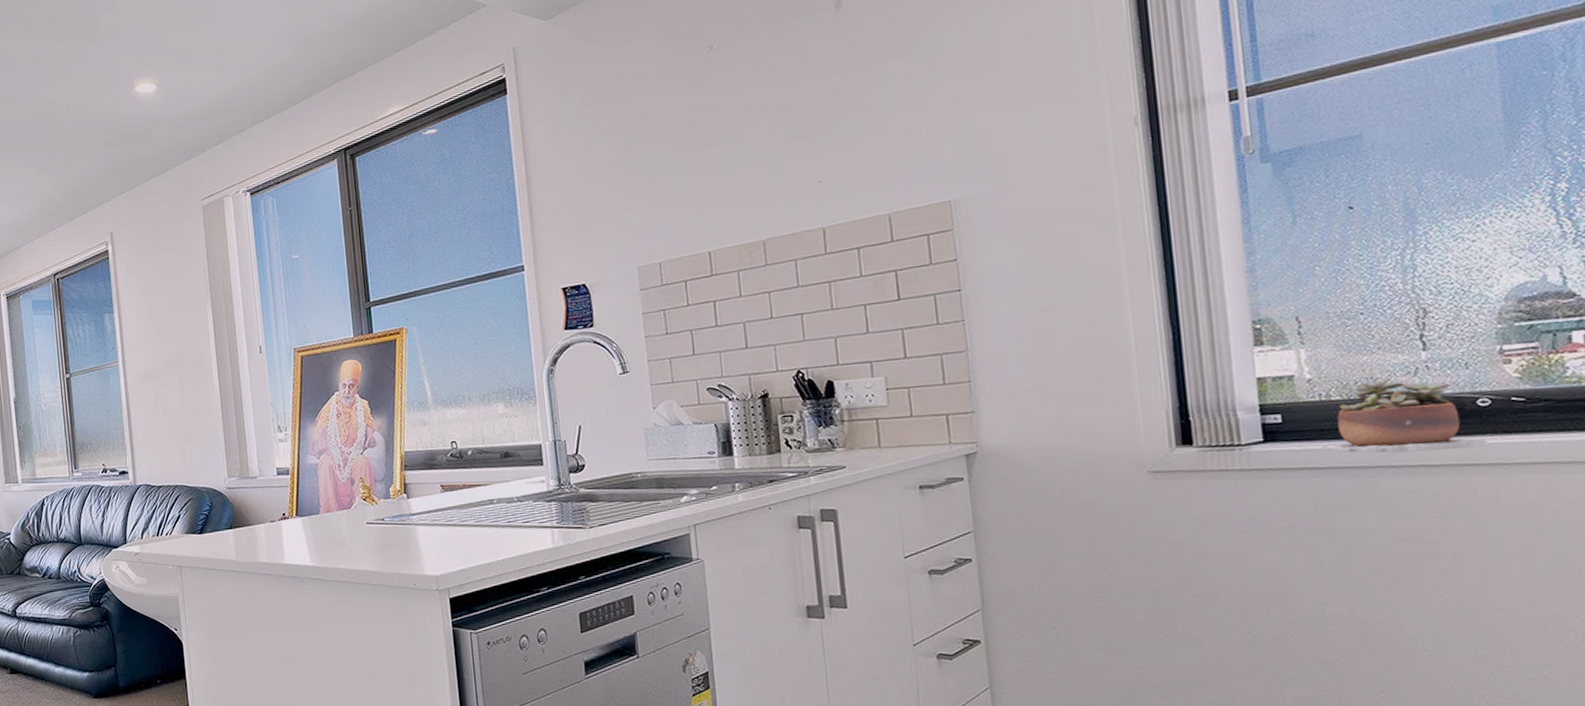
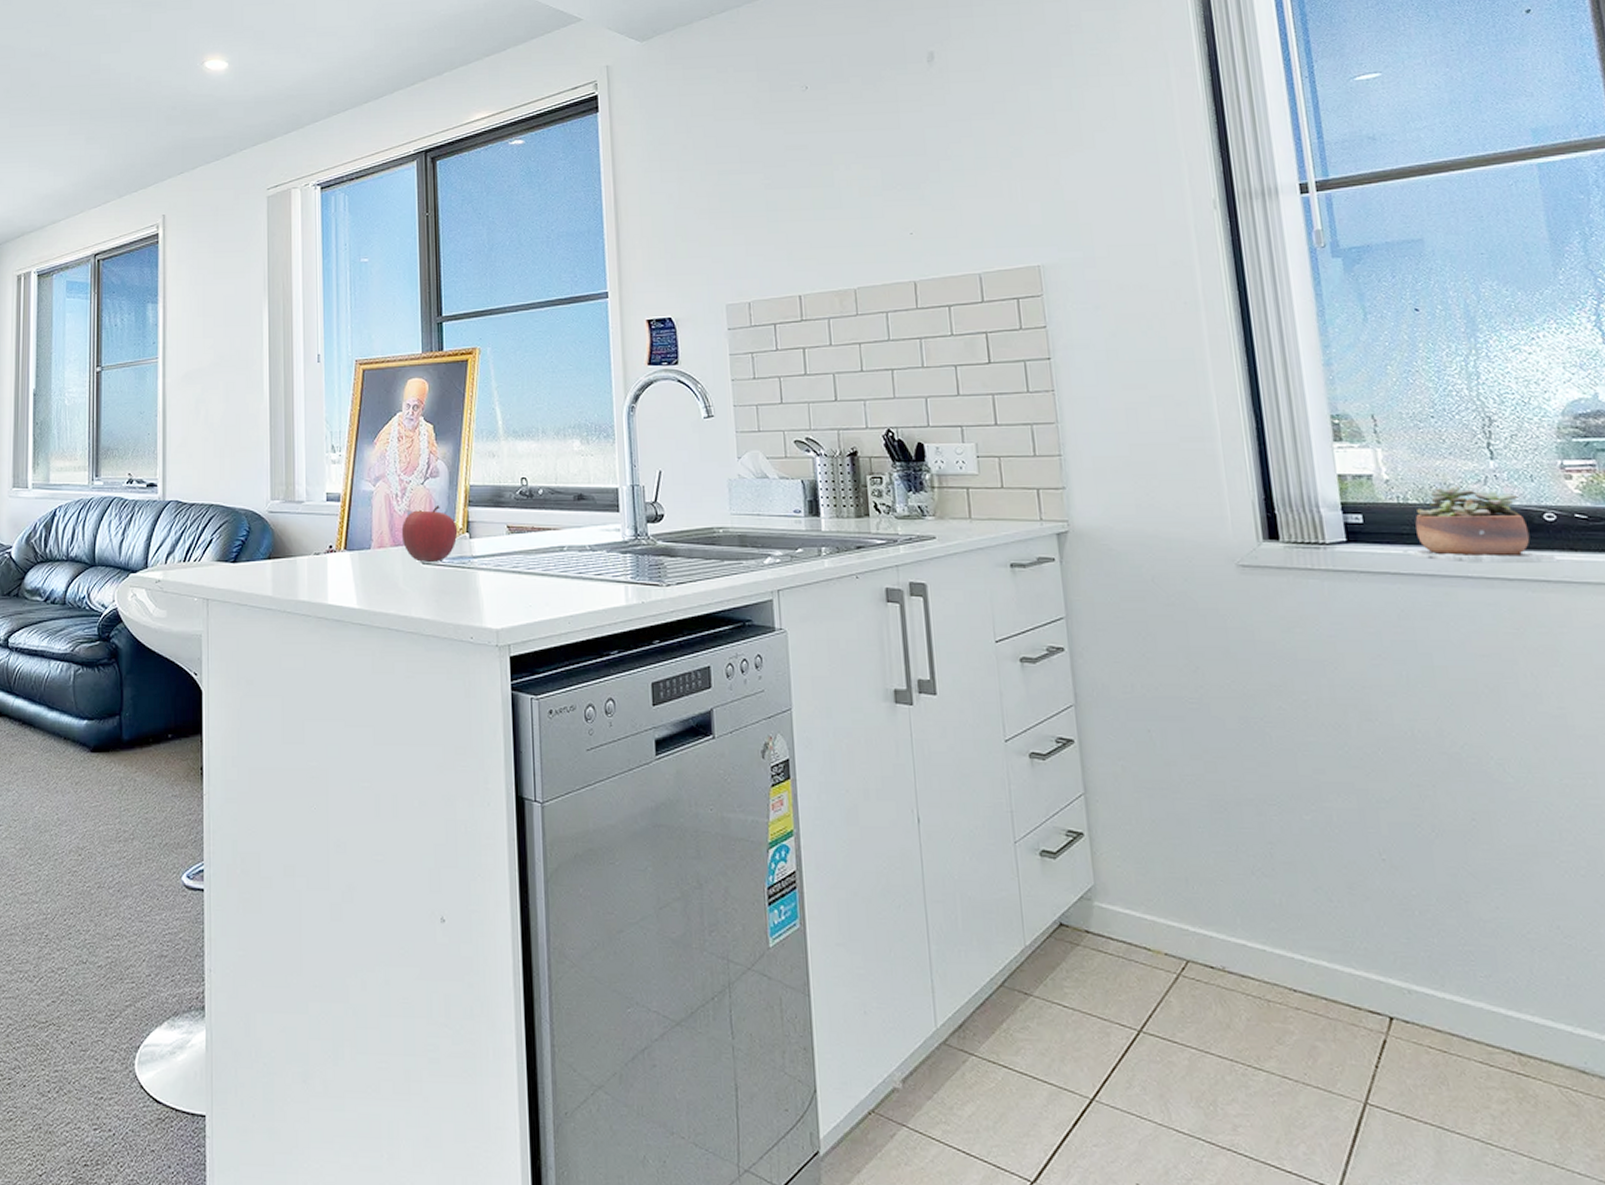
fruit: none [345,472,397,523] -> present [401,506,458,563]

